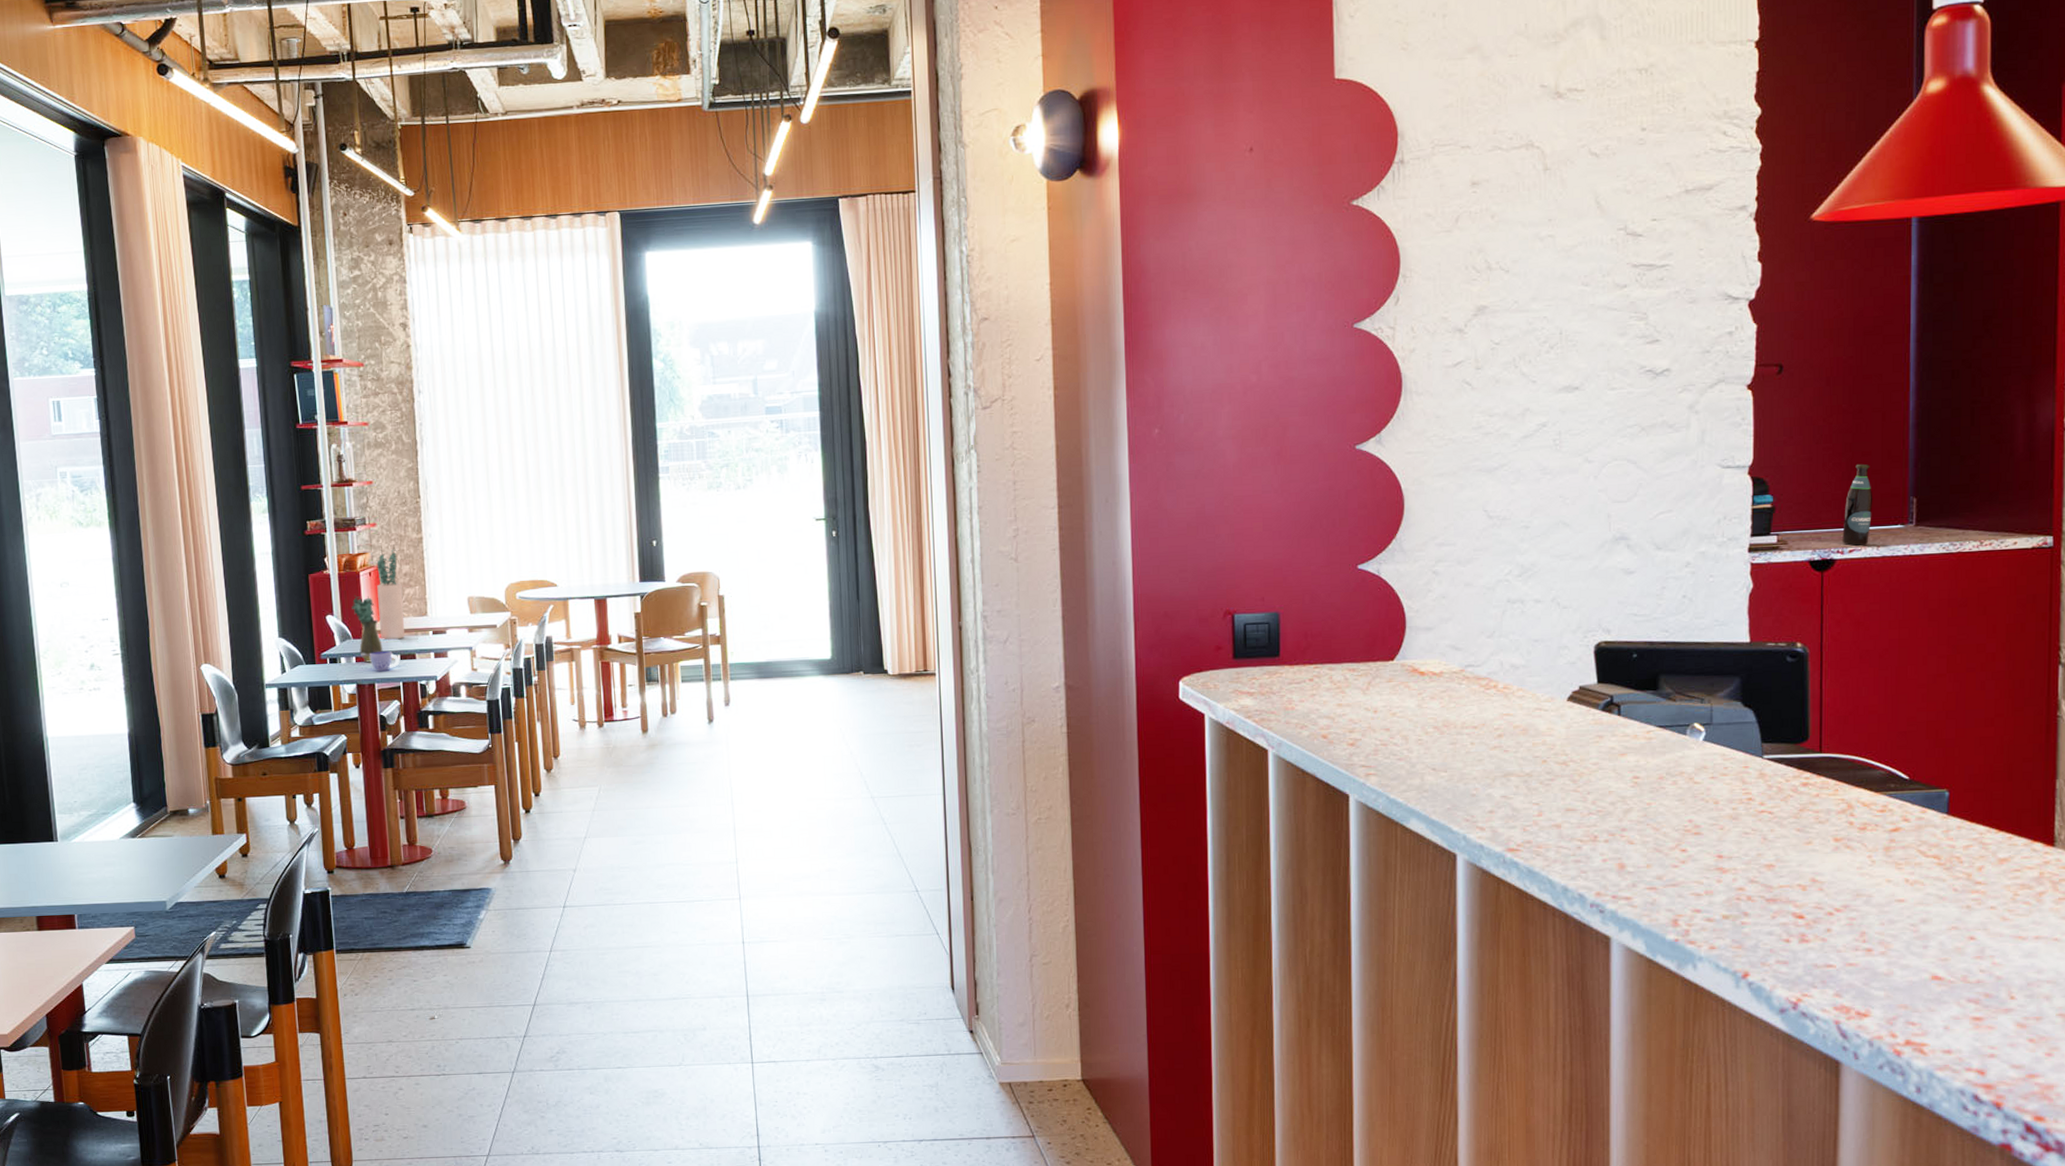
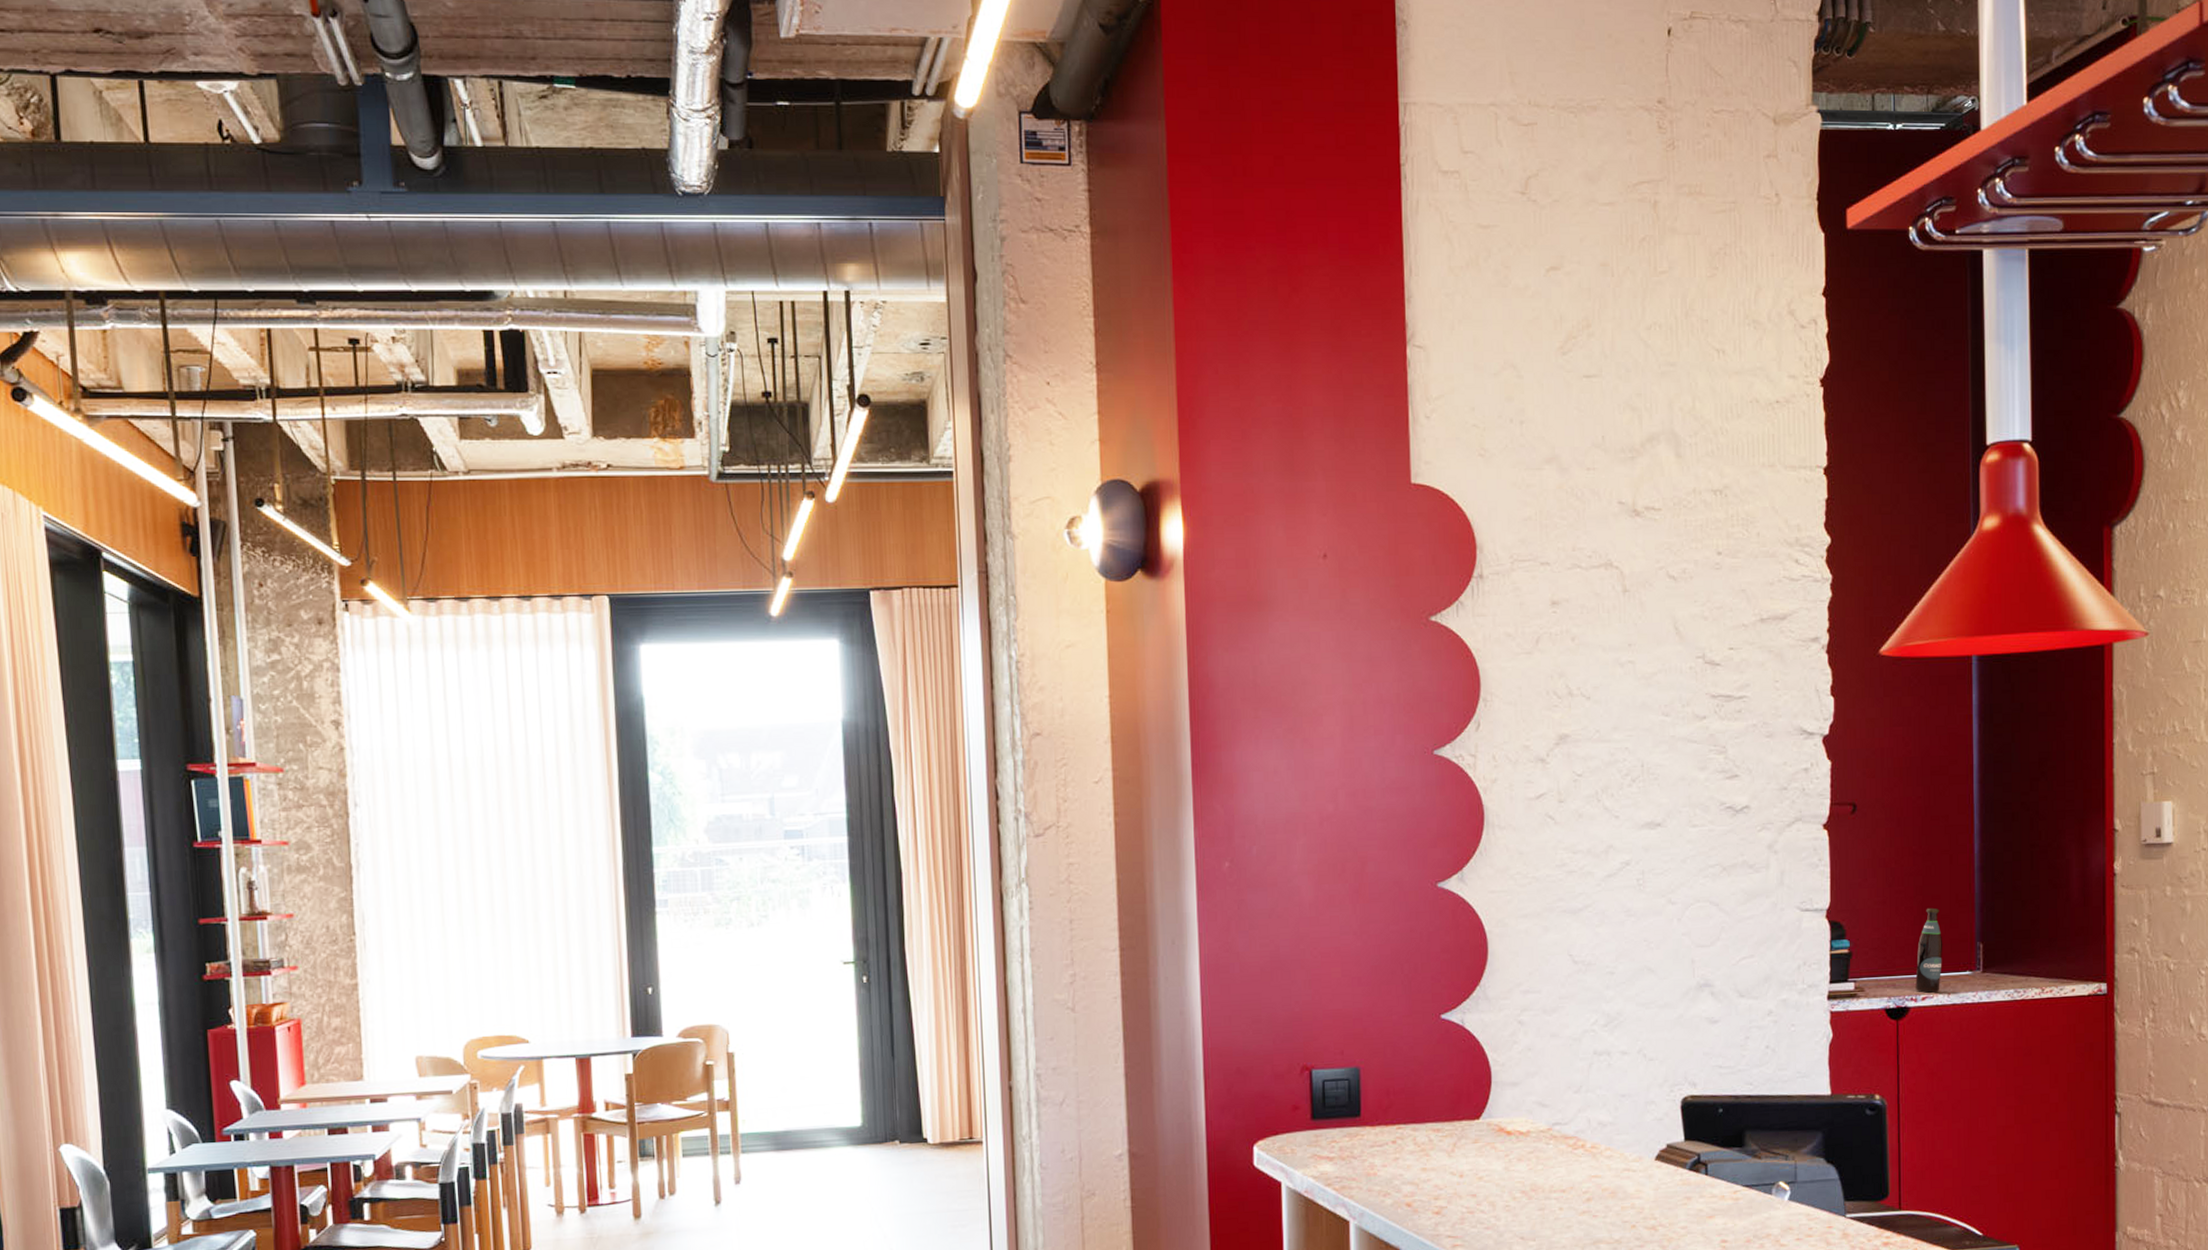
vase: present [351,595,383,663] -> none [264,1056,305,1140]
cup: present [370,651,400,671] -> none [288,1125,327,1150]
vase: present [376,544,405,640] -> none [297,992,335,1111]

